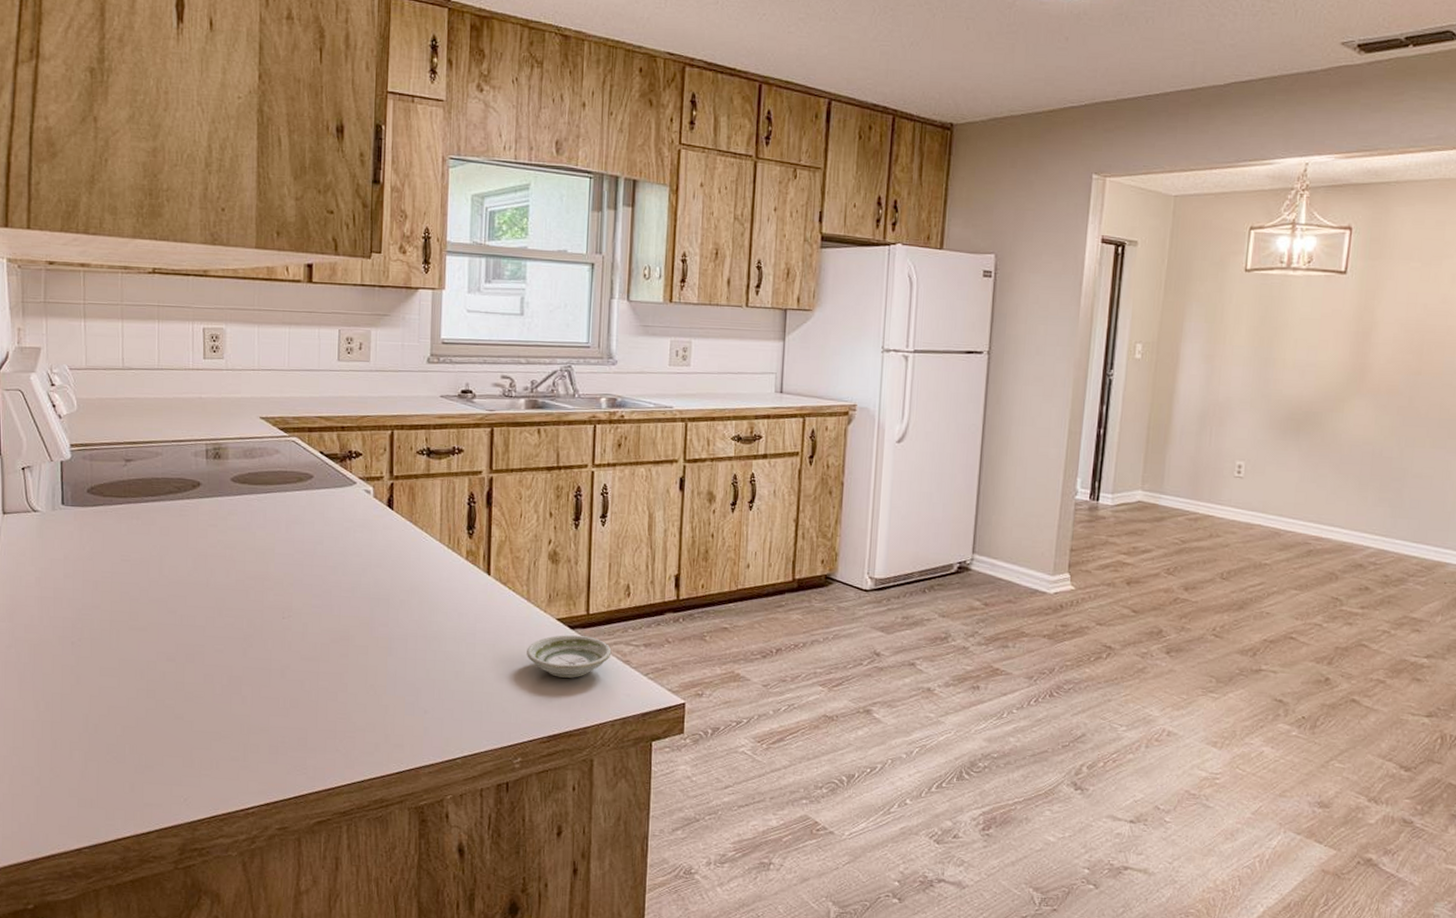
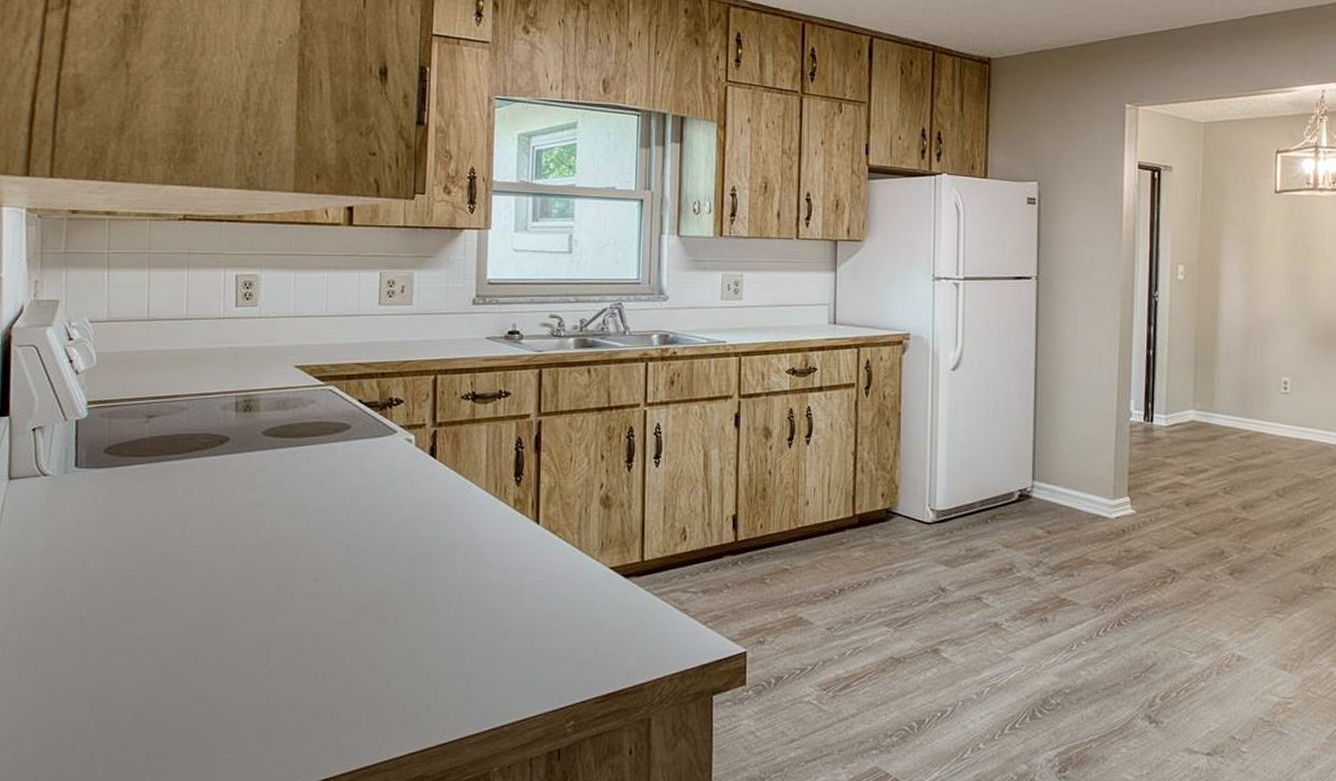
saucer: present [527,635,612,678] -> none [578,584,668,631]

